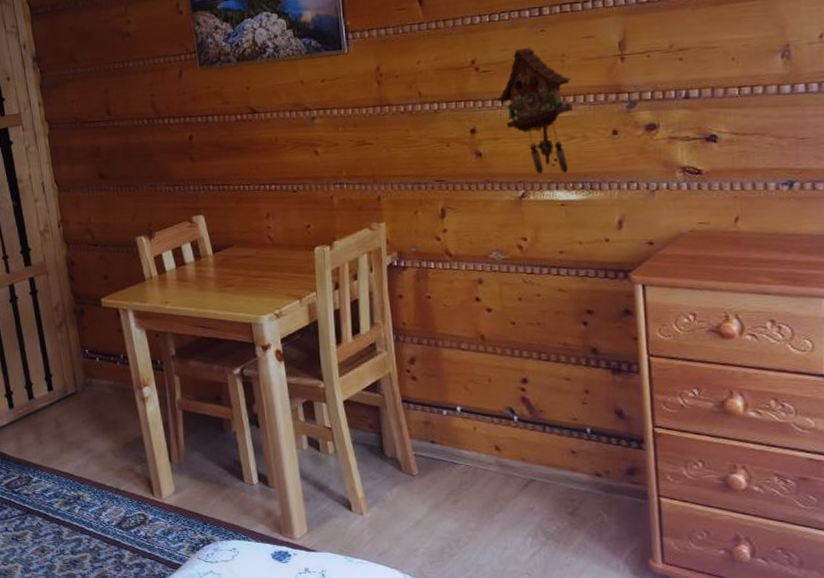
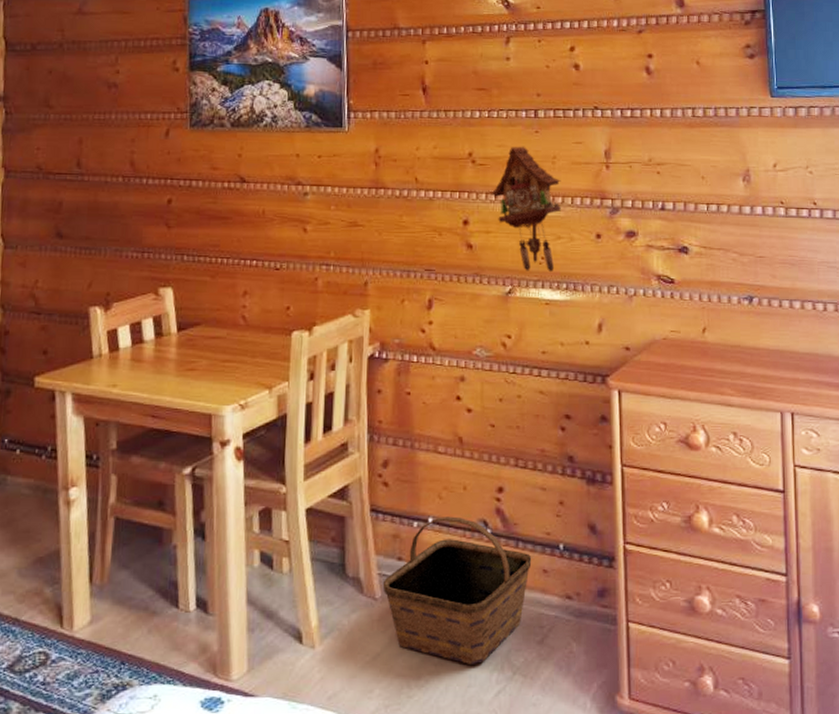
basket: none [418,405,560,532] -> present [382,516,532,666]

